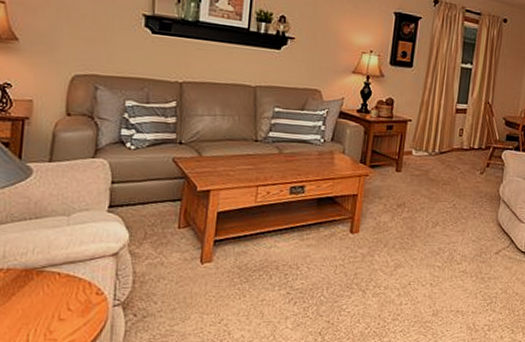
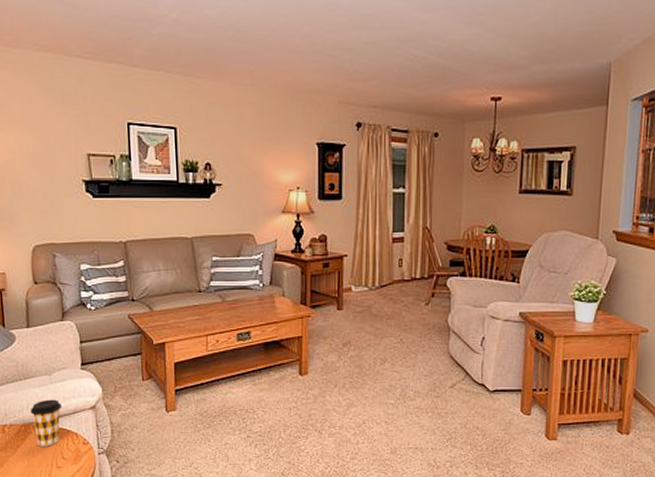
coffee cup: none [36,242,77,296] -> present [30,399,62,446]

